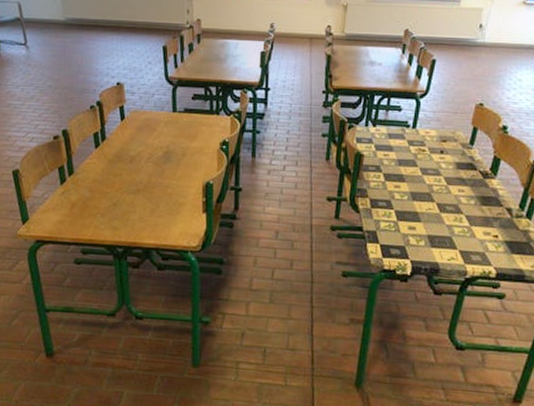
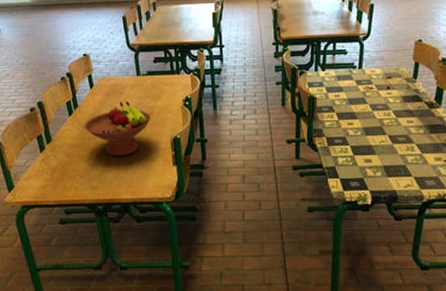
fruit bowl: none [111,138,183,198] -> present [84,100,151,157]

